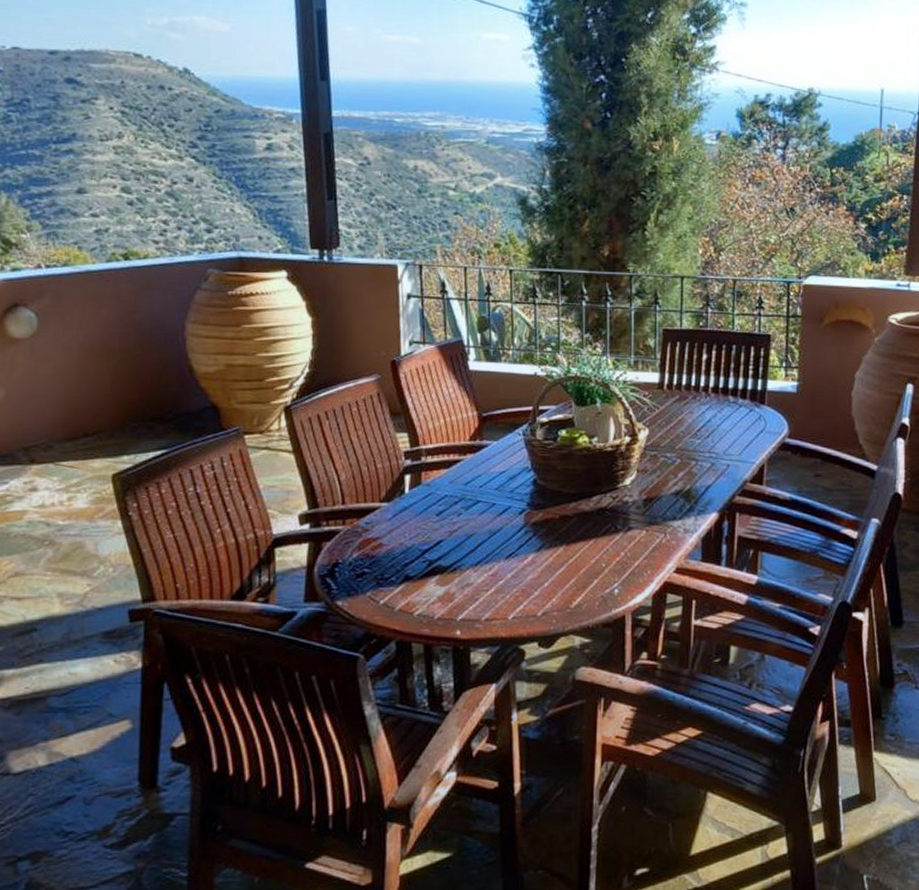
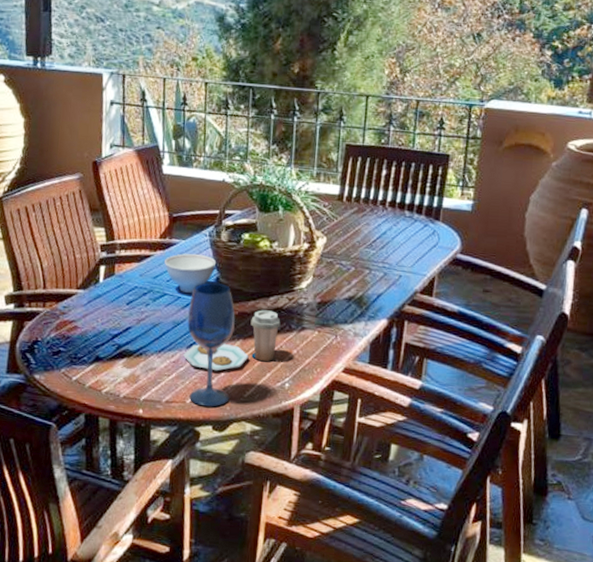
bowl: none [475,455,533,498] -> present [164,253,217,293]
plate: none [502,511,606,582] -> present [183,310,281,371]
wineglass: none [505,485,556,622] -> present [187,282,235,407]

